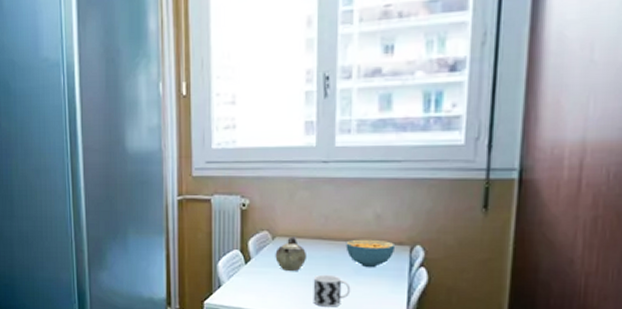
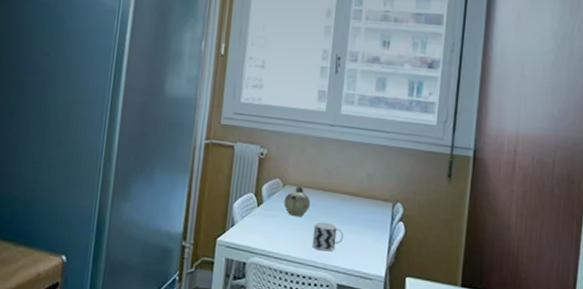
cereal bowl: present [346,239,396,268] -> none [342,193,382,219]

